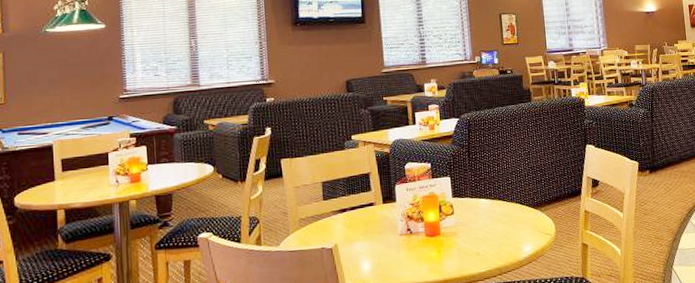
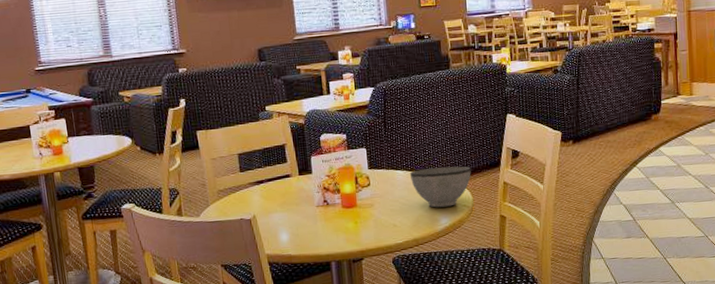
bowl: none [493,194,553,236] -> present [409,166,471,208]

